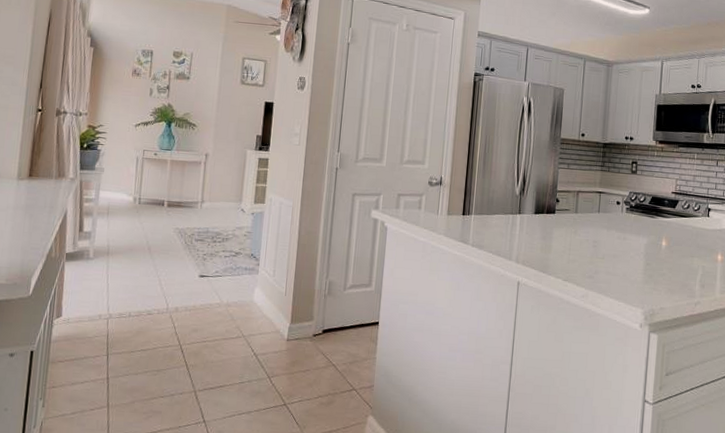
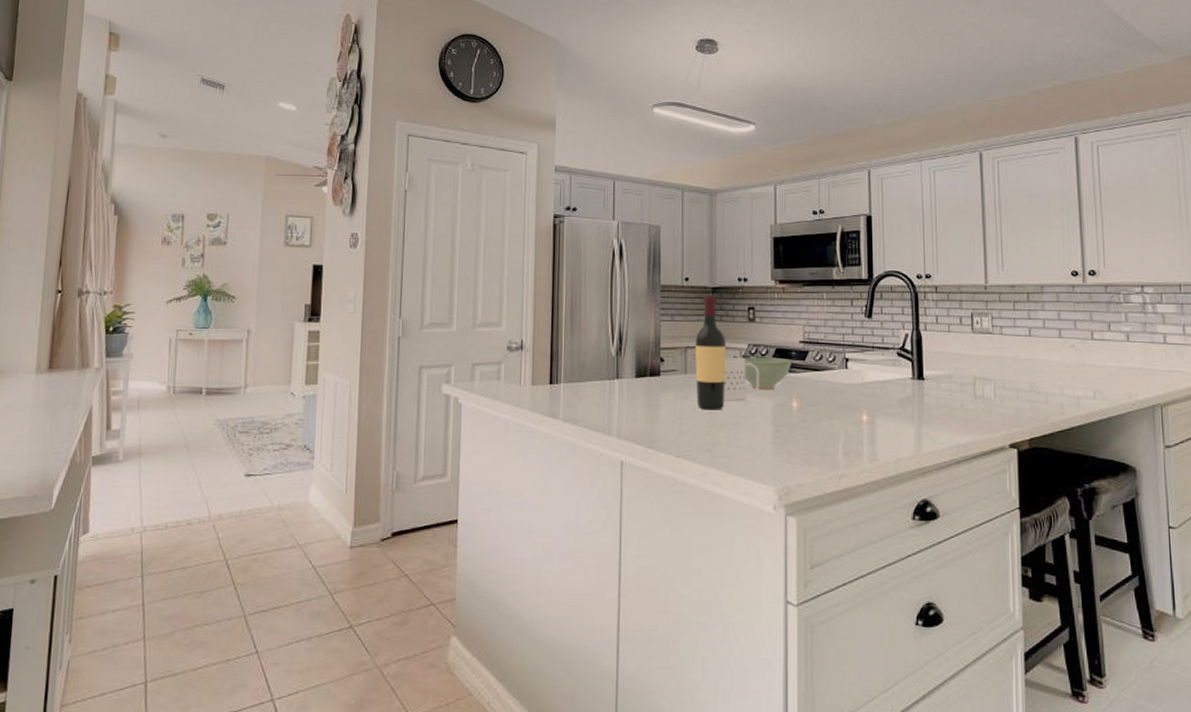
wine bottle: none [583,149,612,245] -> present [695,295,727,410]
mug: none [606,201,637,238] -> present [724,356,759,401]
bowl: none [624,202,665,231] -> present [742,357,793,390]

